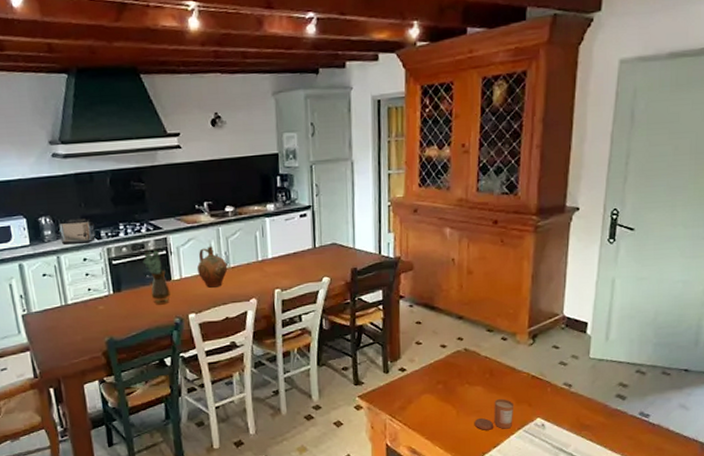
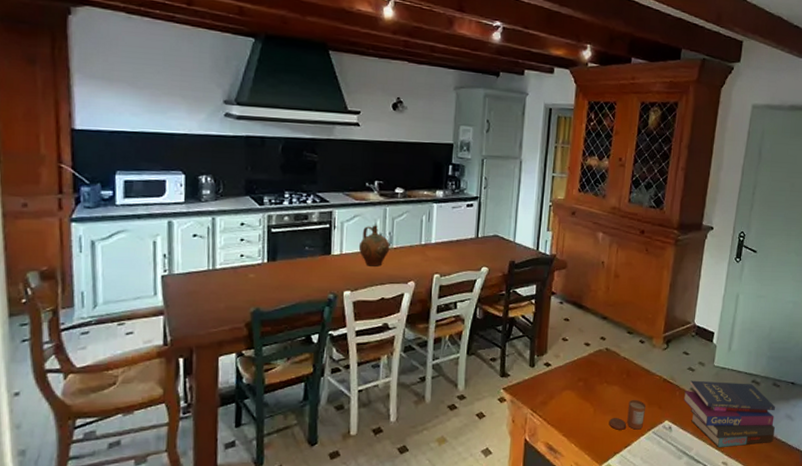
toaster: present [59,218,96,245] -> none [219,181,260,208]
vase: present [142,249,171,305] -> none [303,221,328,279]
books: none [555,374,666,442] -> present [683,380,775,447]

